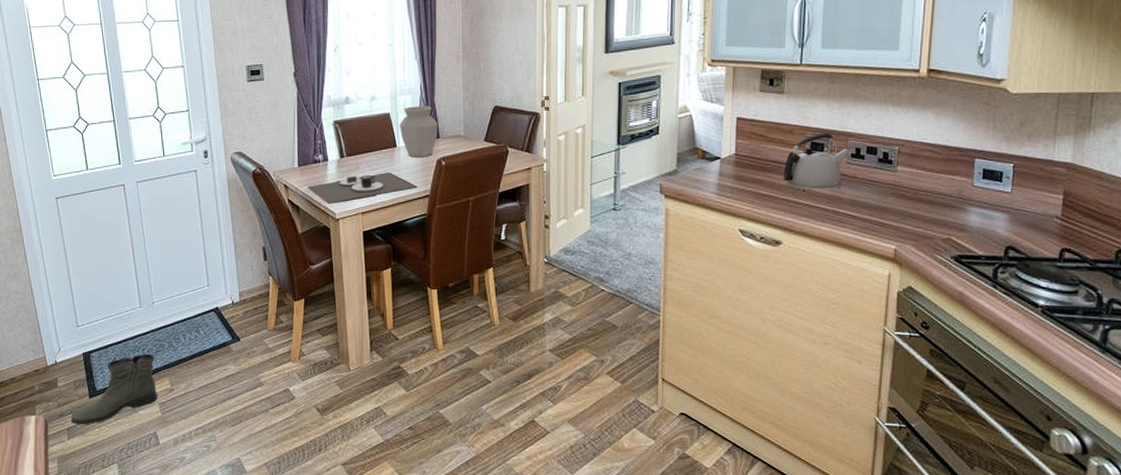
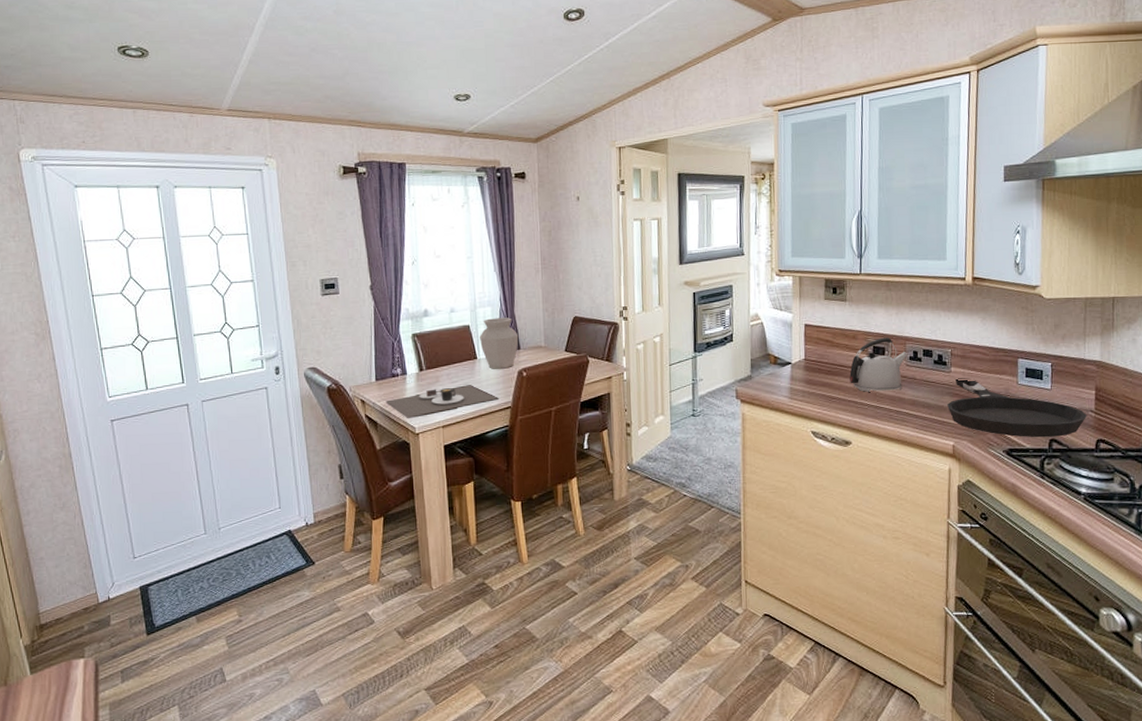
boot: present [70,354,157,425] -> none [125,583,224,666]
frying pan: none [891,178,1052,244] -> present [947,378,1087,438]

